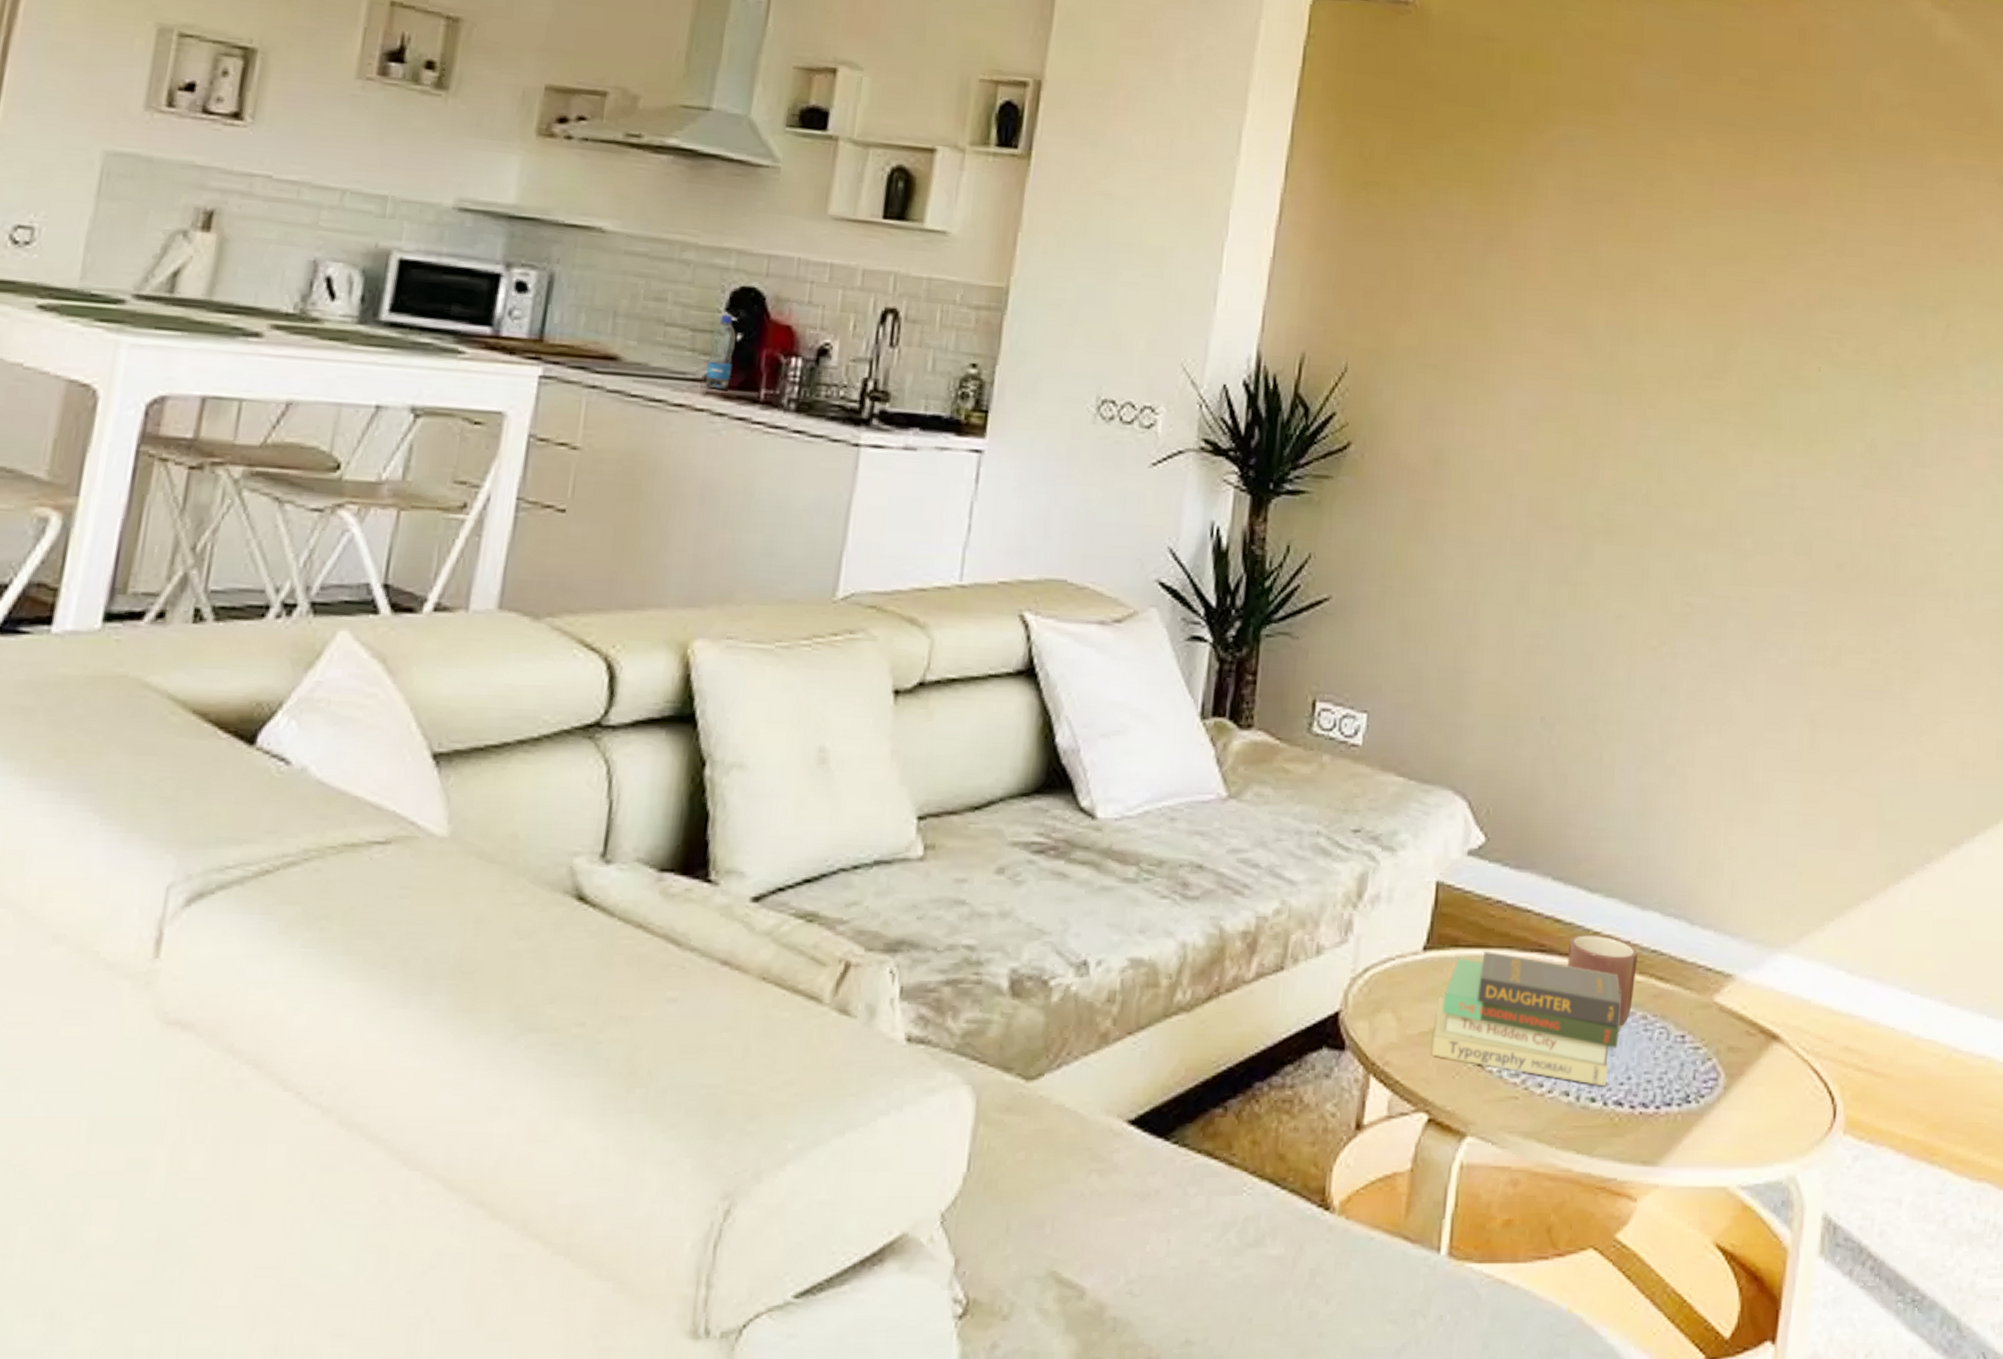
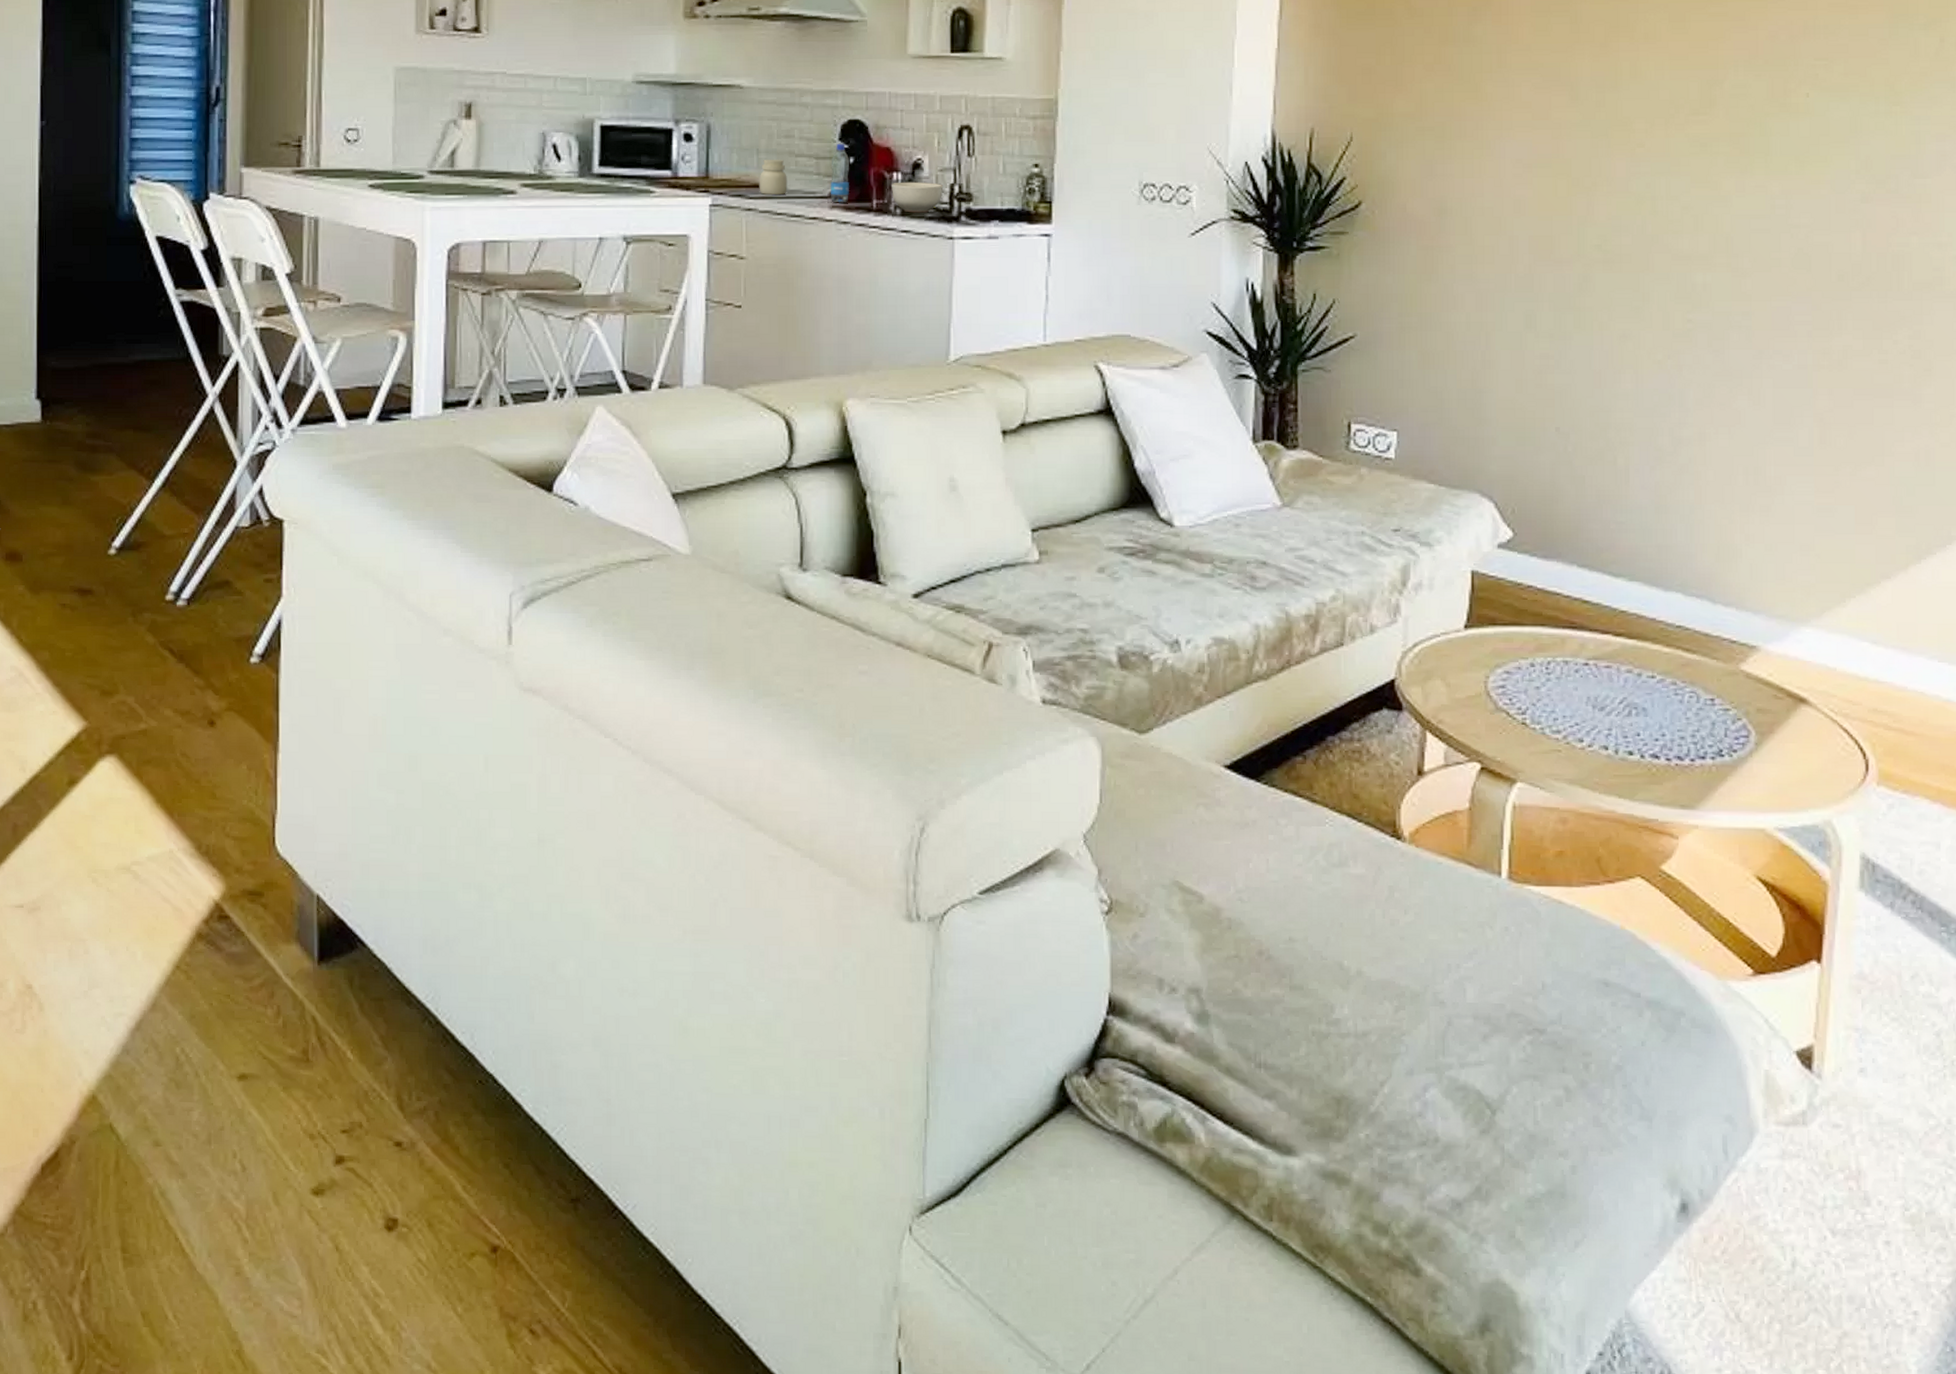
jar: none [610,324,651,373] -> present [759,159,787,196]
bowl: none [786,369,855,411] -> present [892,181,944,213]
books: present [1431,951,1621,1087] -> none [1479,629,1652,742]
mug: present [1567,934,1638,1028] -> none [1597,613,1664,693]

